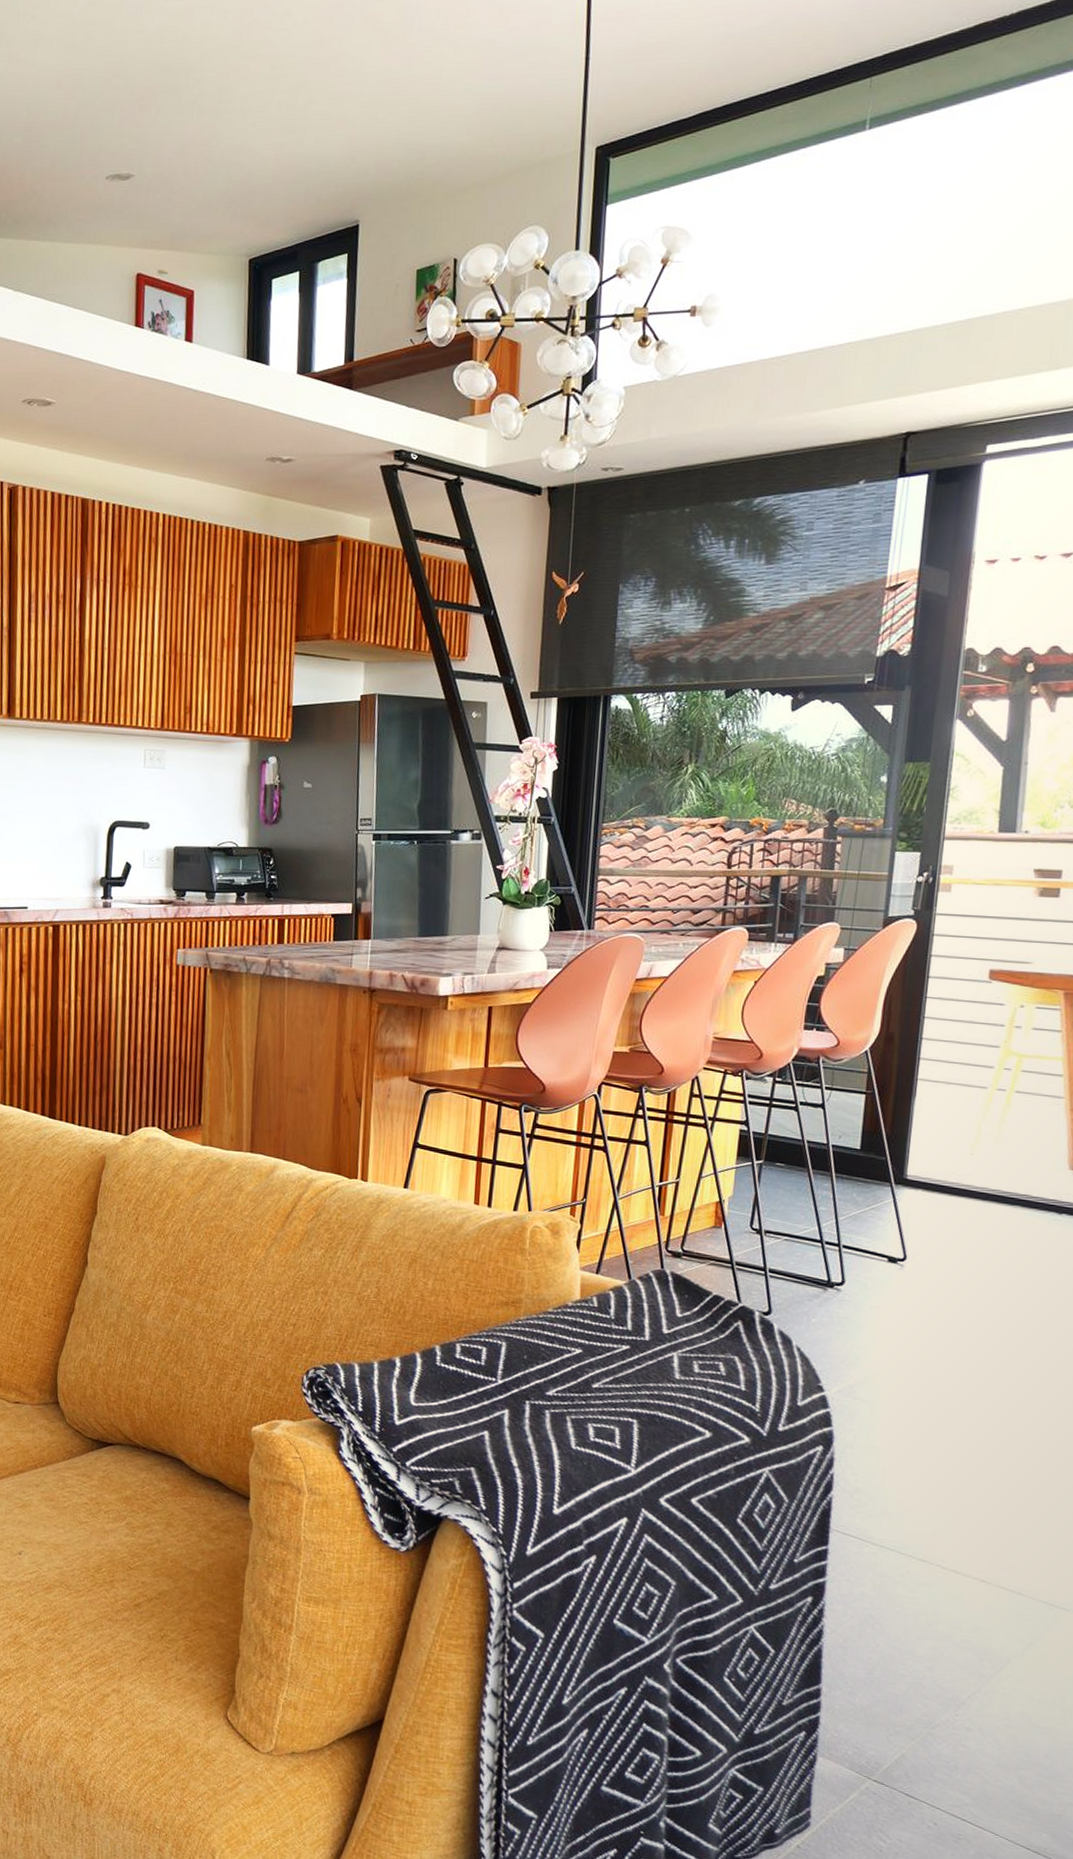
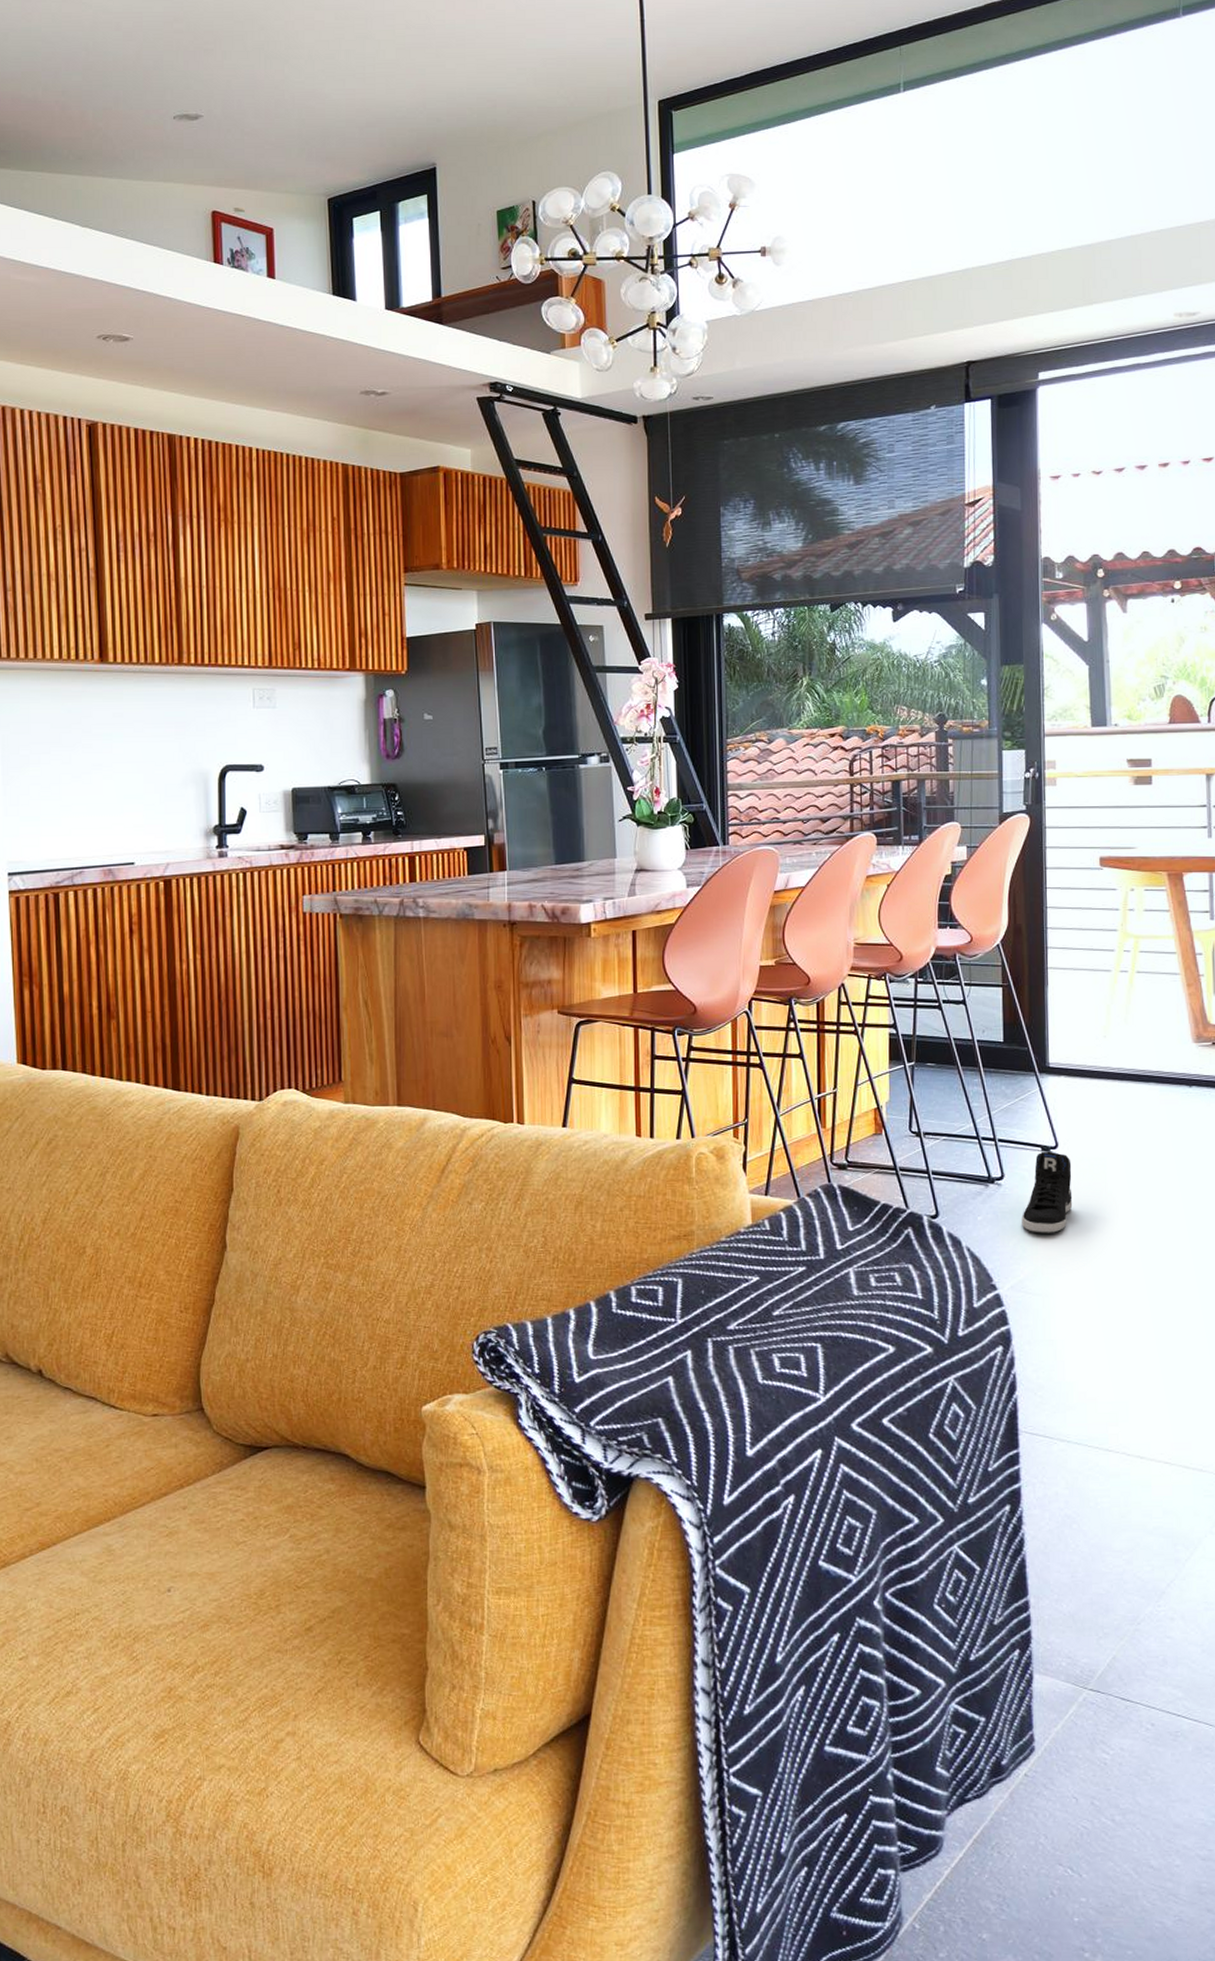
sneaker: none [858,1262,919,1344] -> present [1022,1151,1073,1233]

